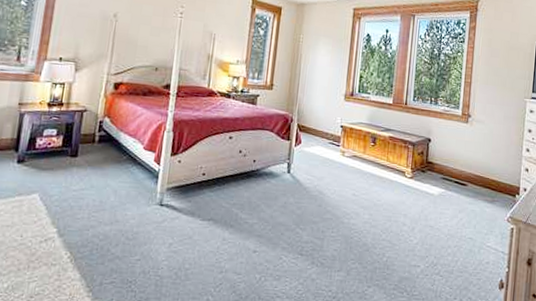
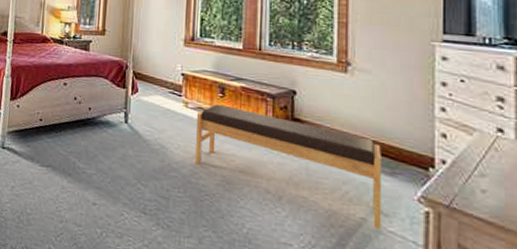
bench: none [348,152,487,246] -> present [195,104,382,230]

